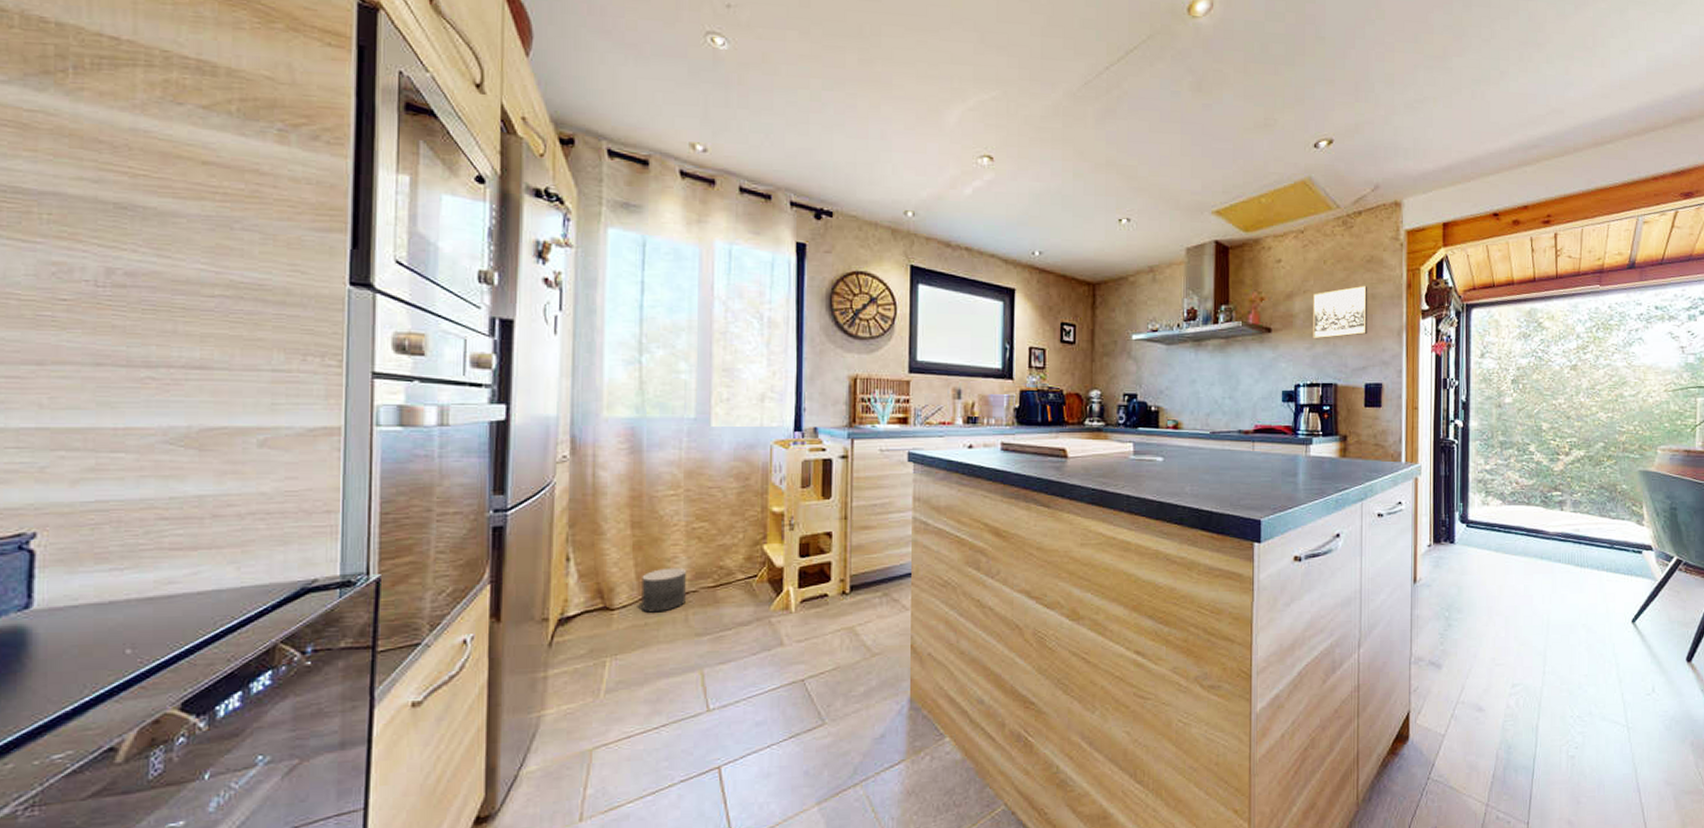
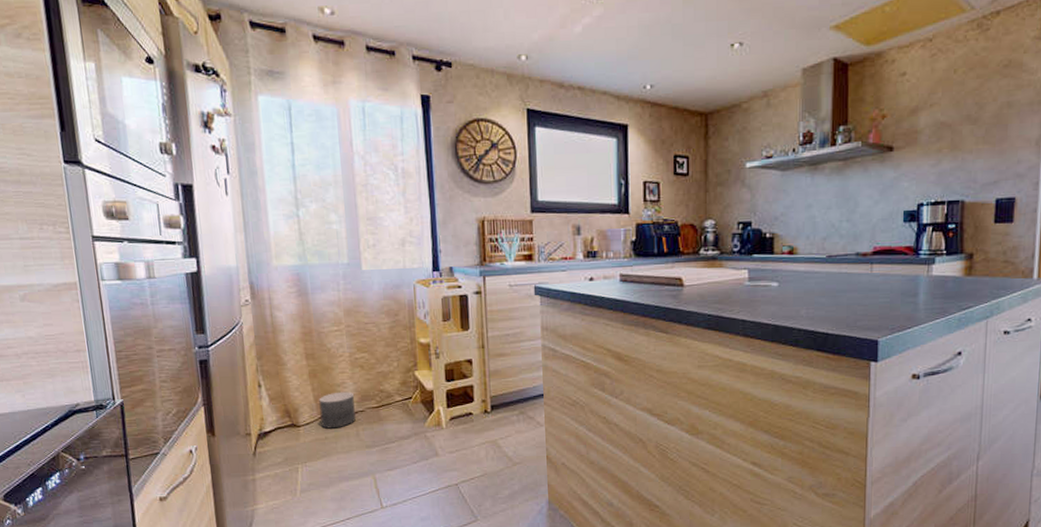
wall art: present [1313,285,1368,339] -> none [939,93,1004,155]

